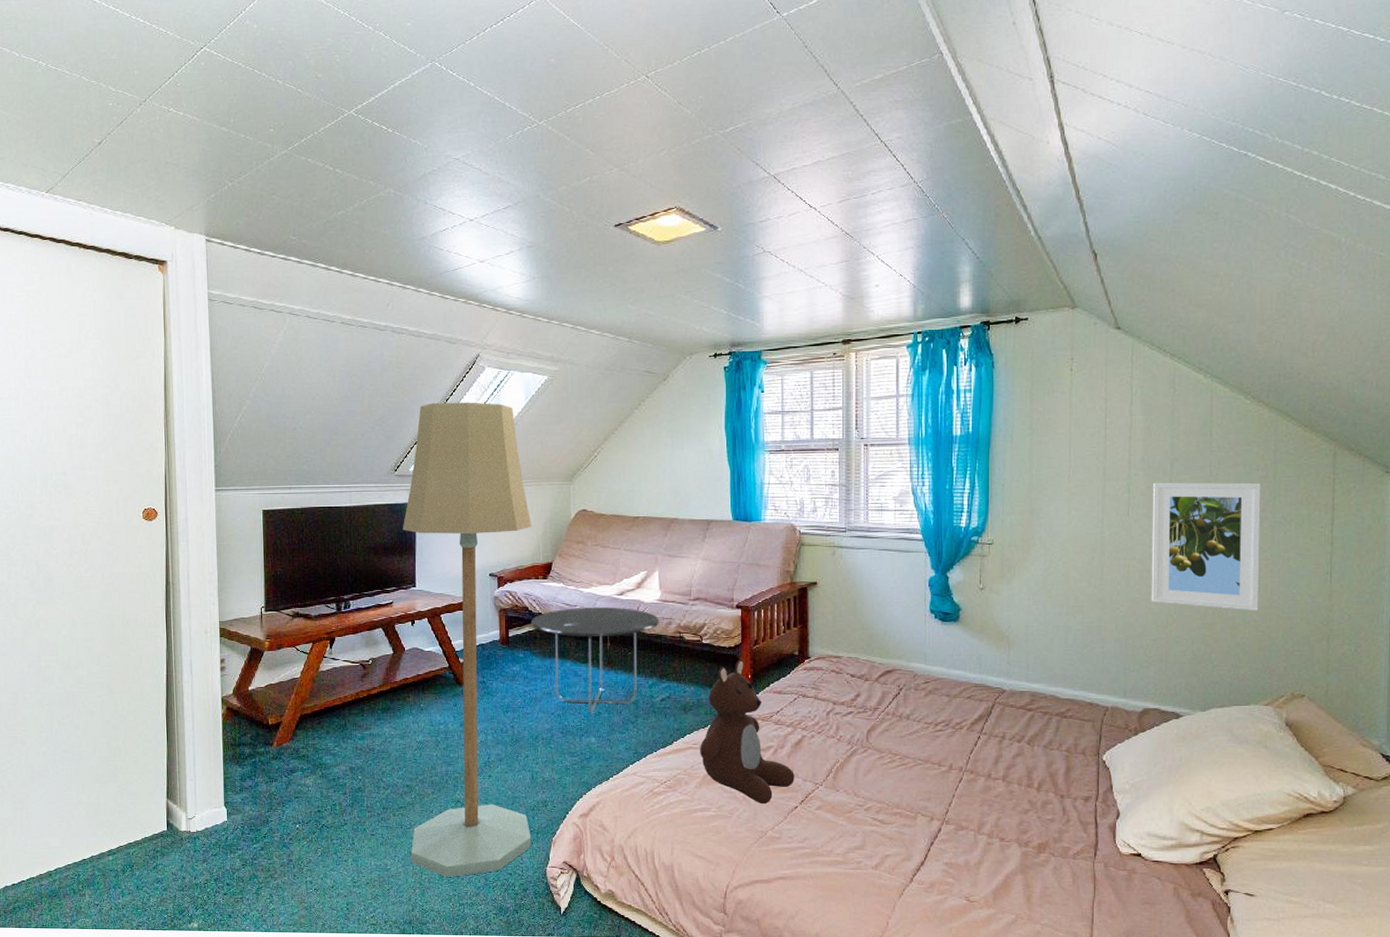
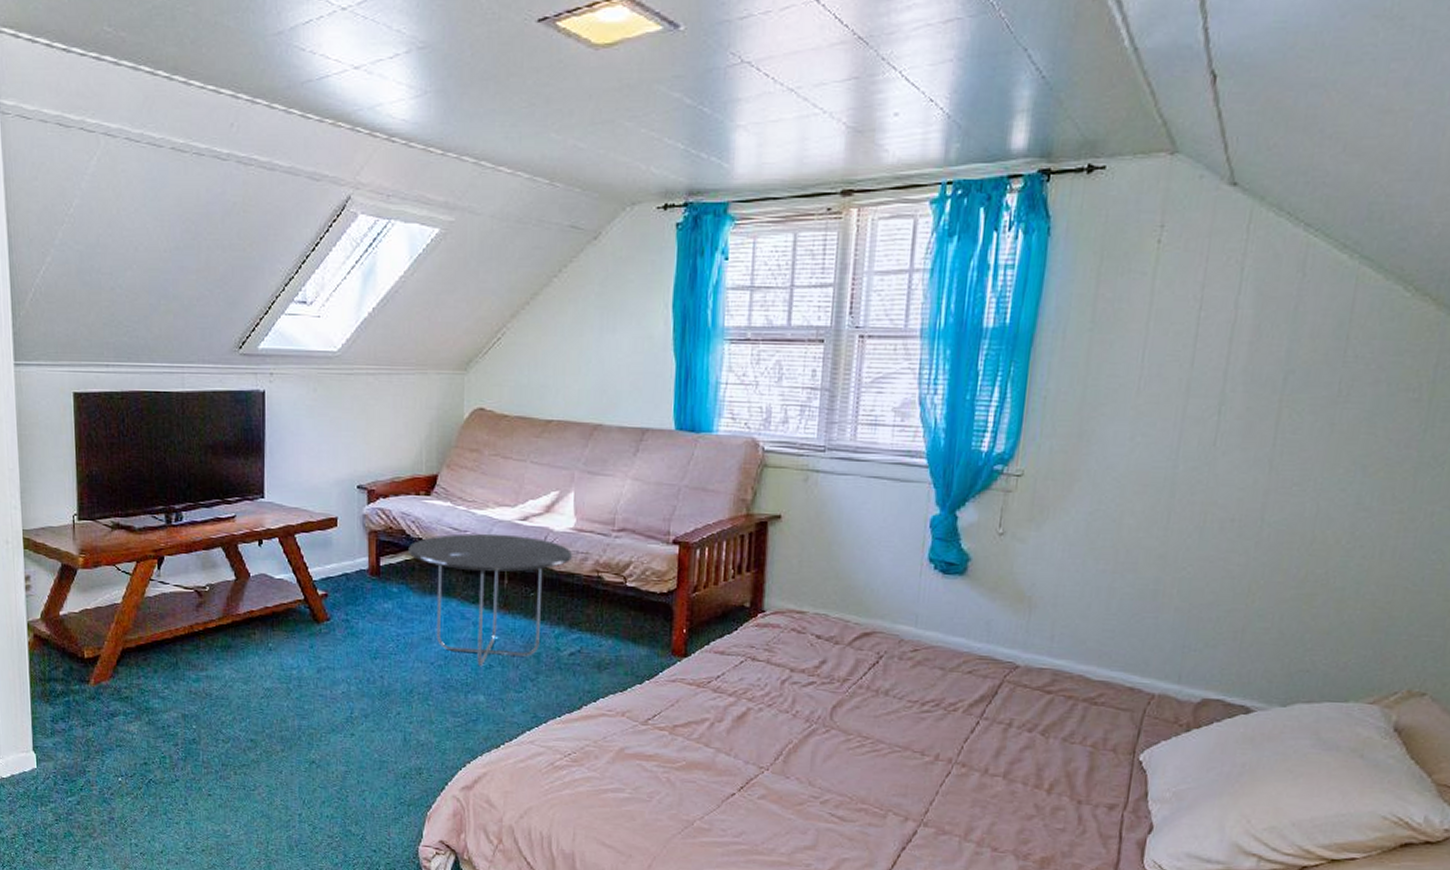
floor lamp: present [402,402,532,878] -> none [248,259,413,851]
teddy bear: present [700,660,794,805] -> none [615,609,734,789]
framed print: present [1151,482,1261,611] -> none [1231,402,1410,581]

